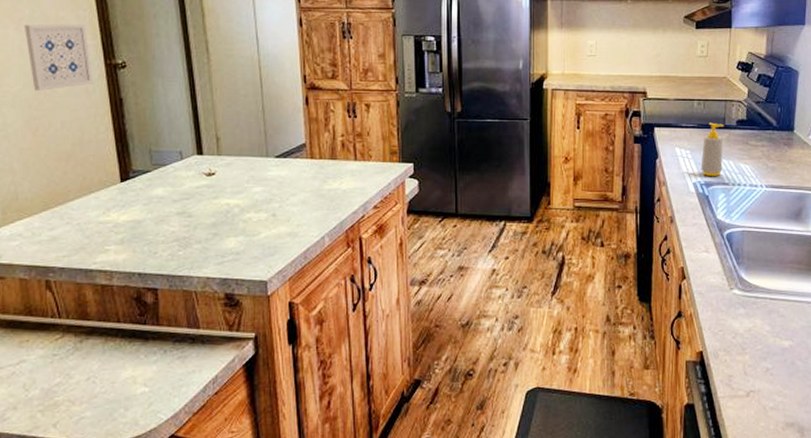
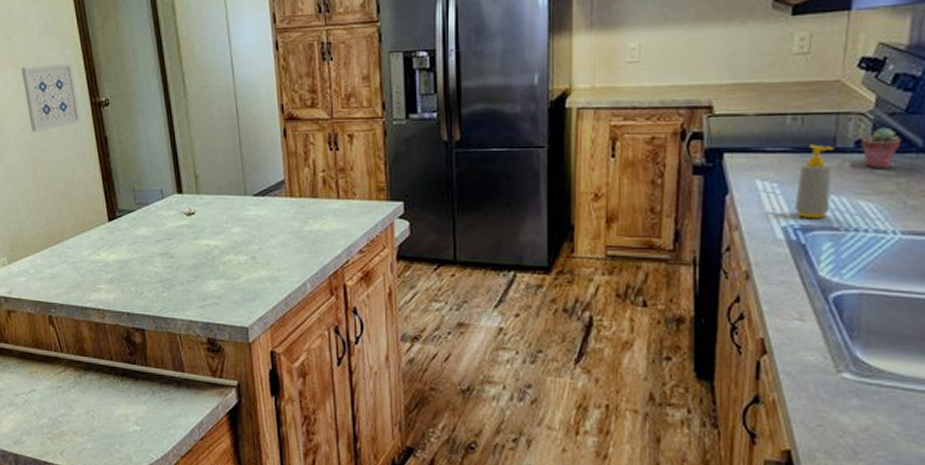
potted succulent: none [740,111,763,140] -> present [861,127,900,168]

